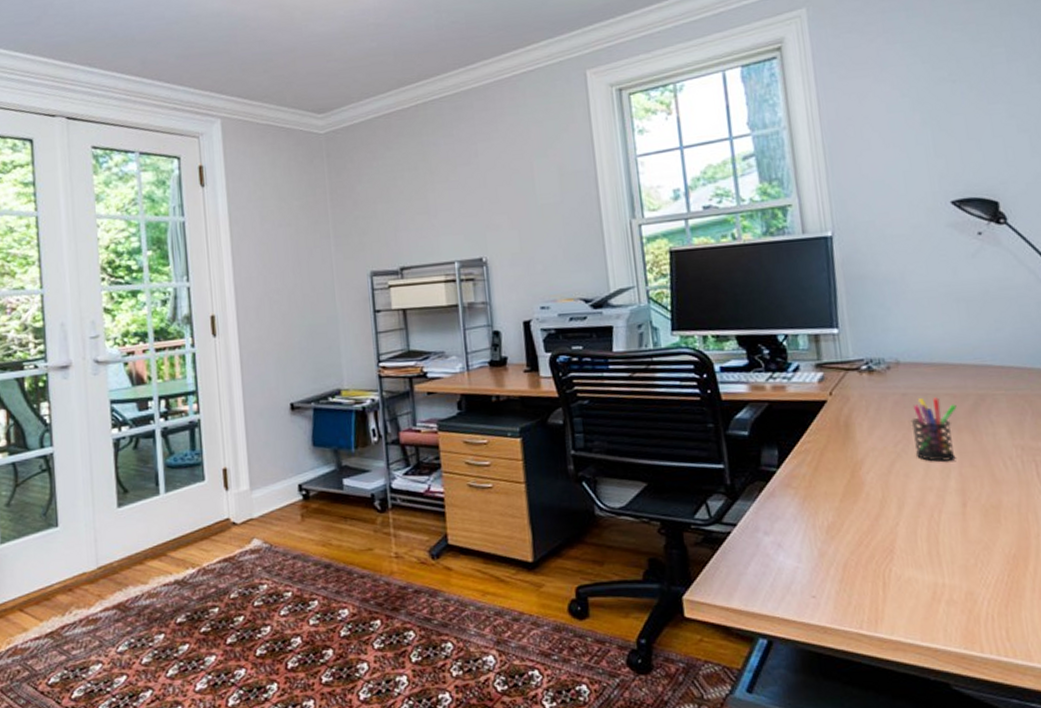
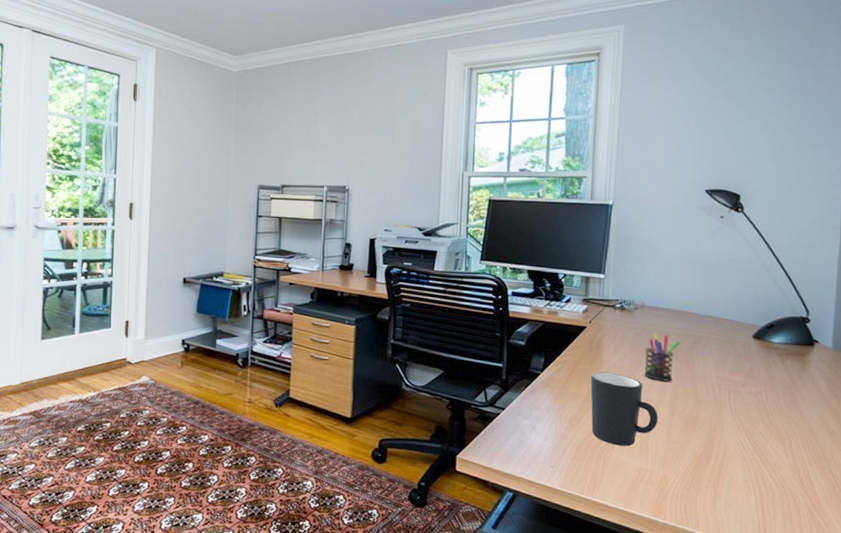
mug: none [843,458,947,557] -> present [590,372,658,446]

